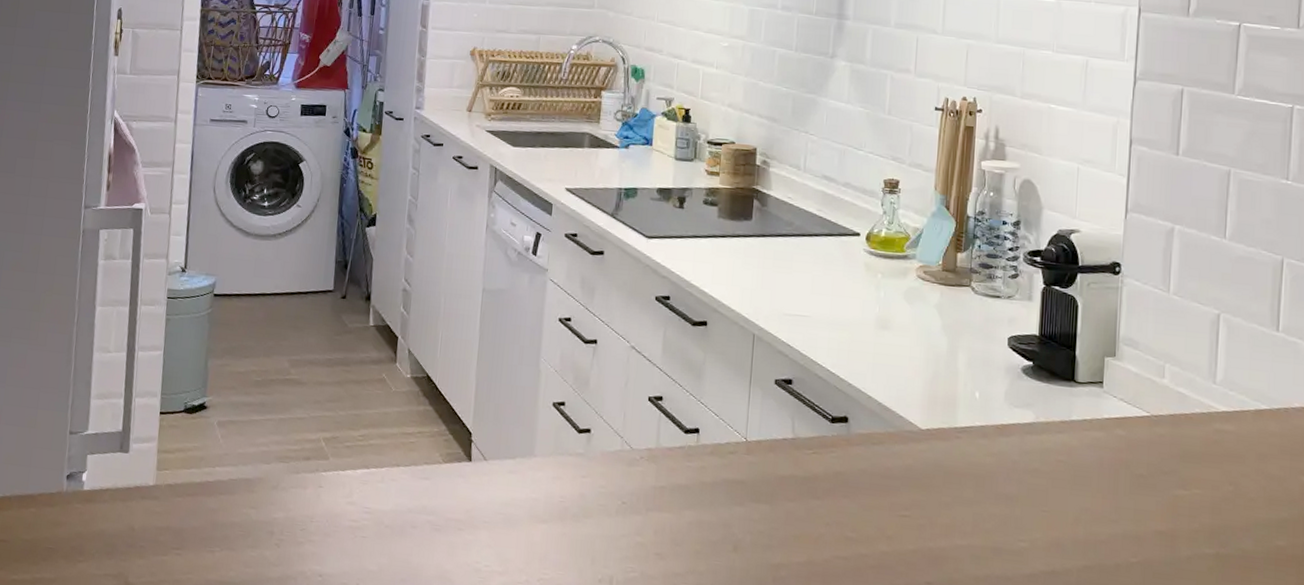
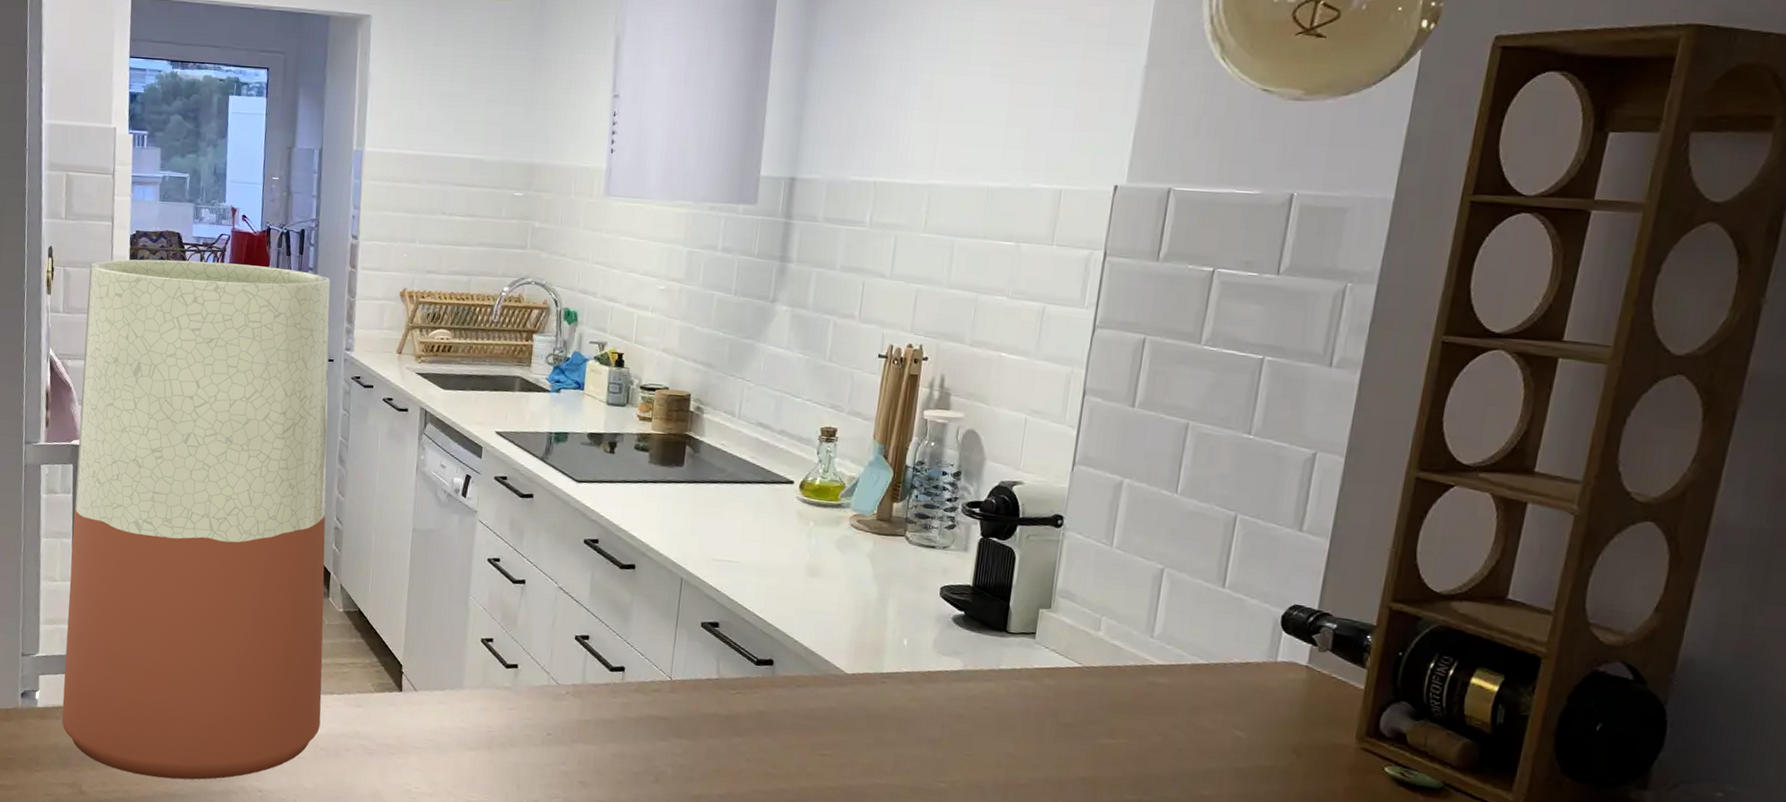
vase: none [110,20,401,566] -> present [62,259,331,780]

